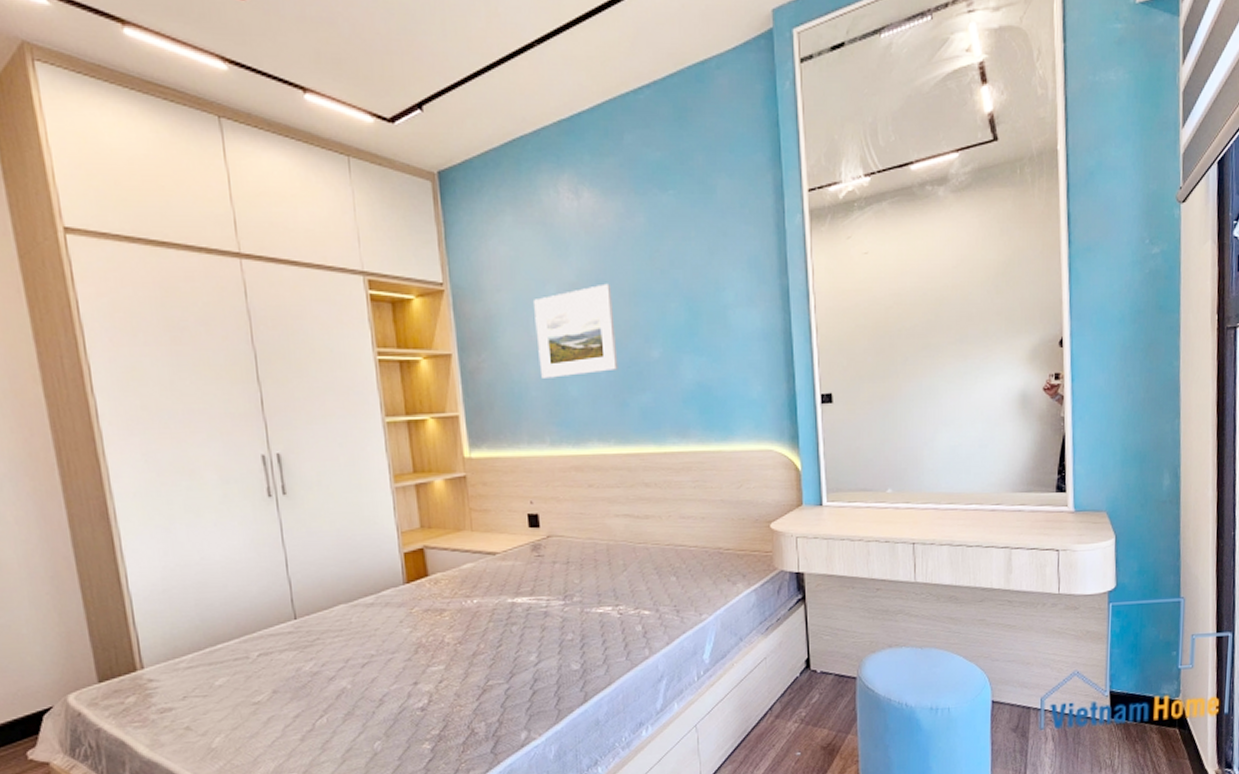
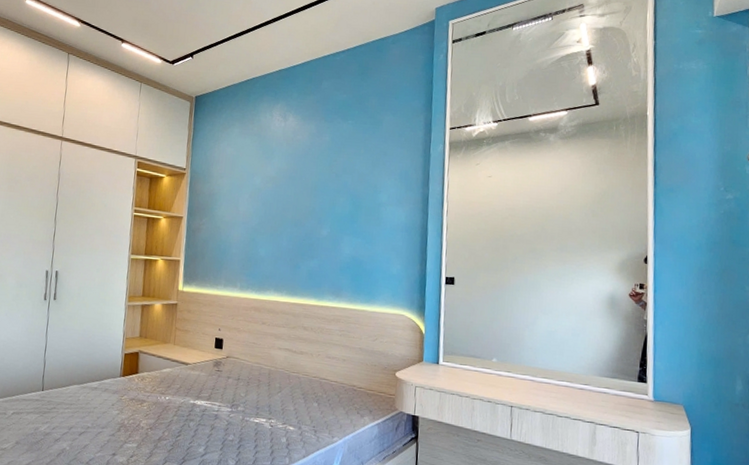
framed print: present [534,283,618,378] -> none [241,179,300,242]

